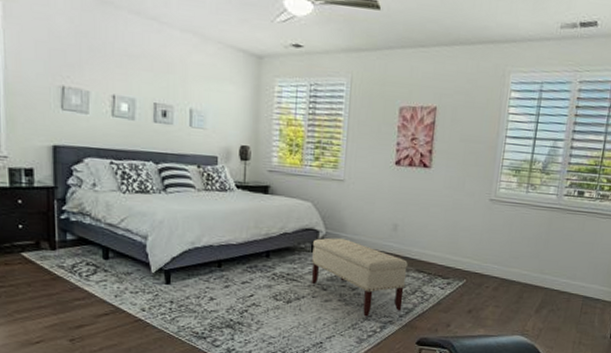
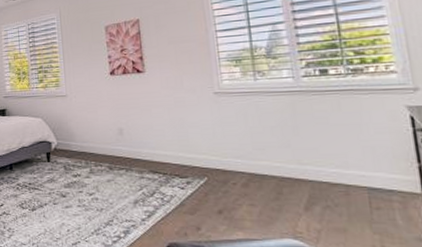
bench: present [312,238,408,317] -> none [47,147,143,222]

